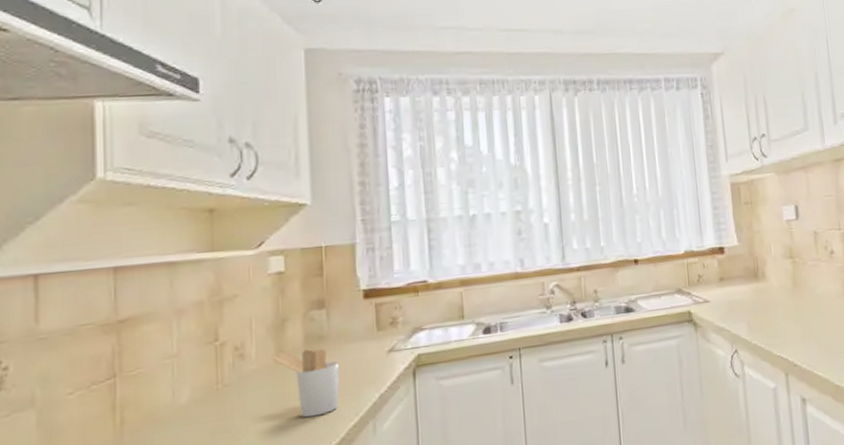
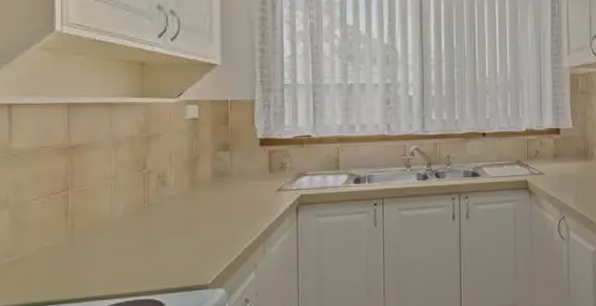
utensil holder: present [271,348,340,418] -> none [186,182,239,237]

